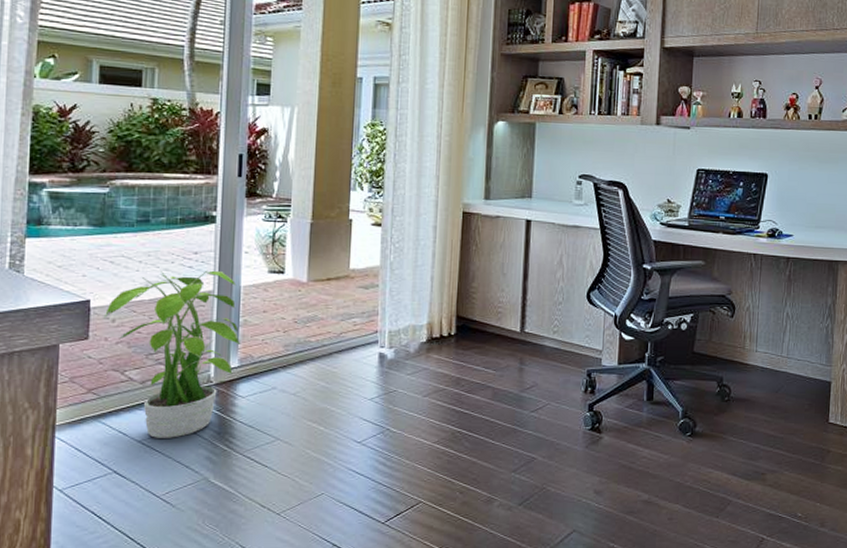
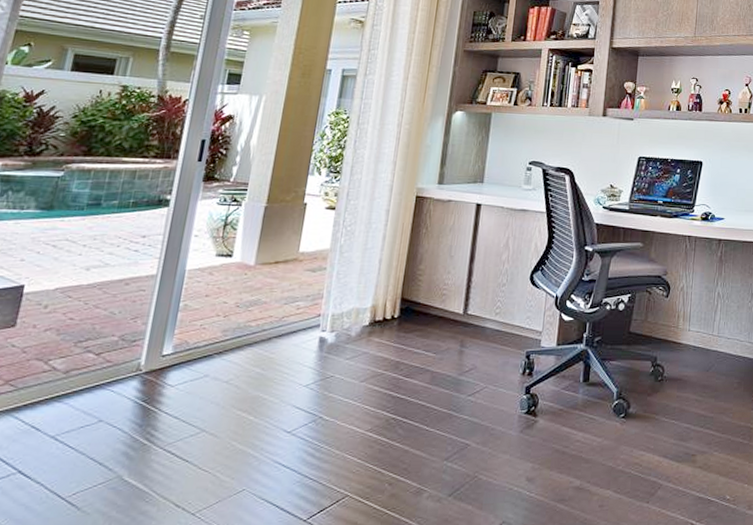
potted plant: present [103,270,241,438] -> none [35,254,182,433]

